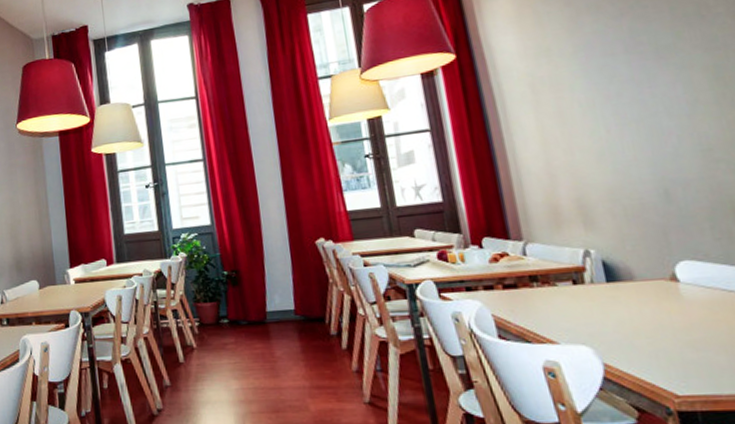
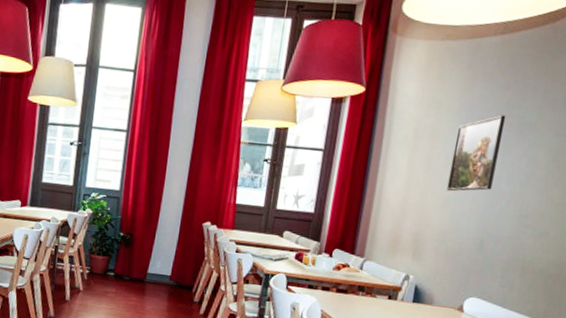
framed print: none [580,44,652,142] -> present [446,115,506,192]

